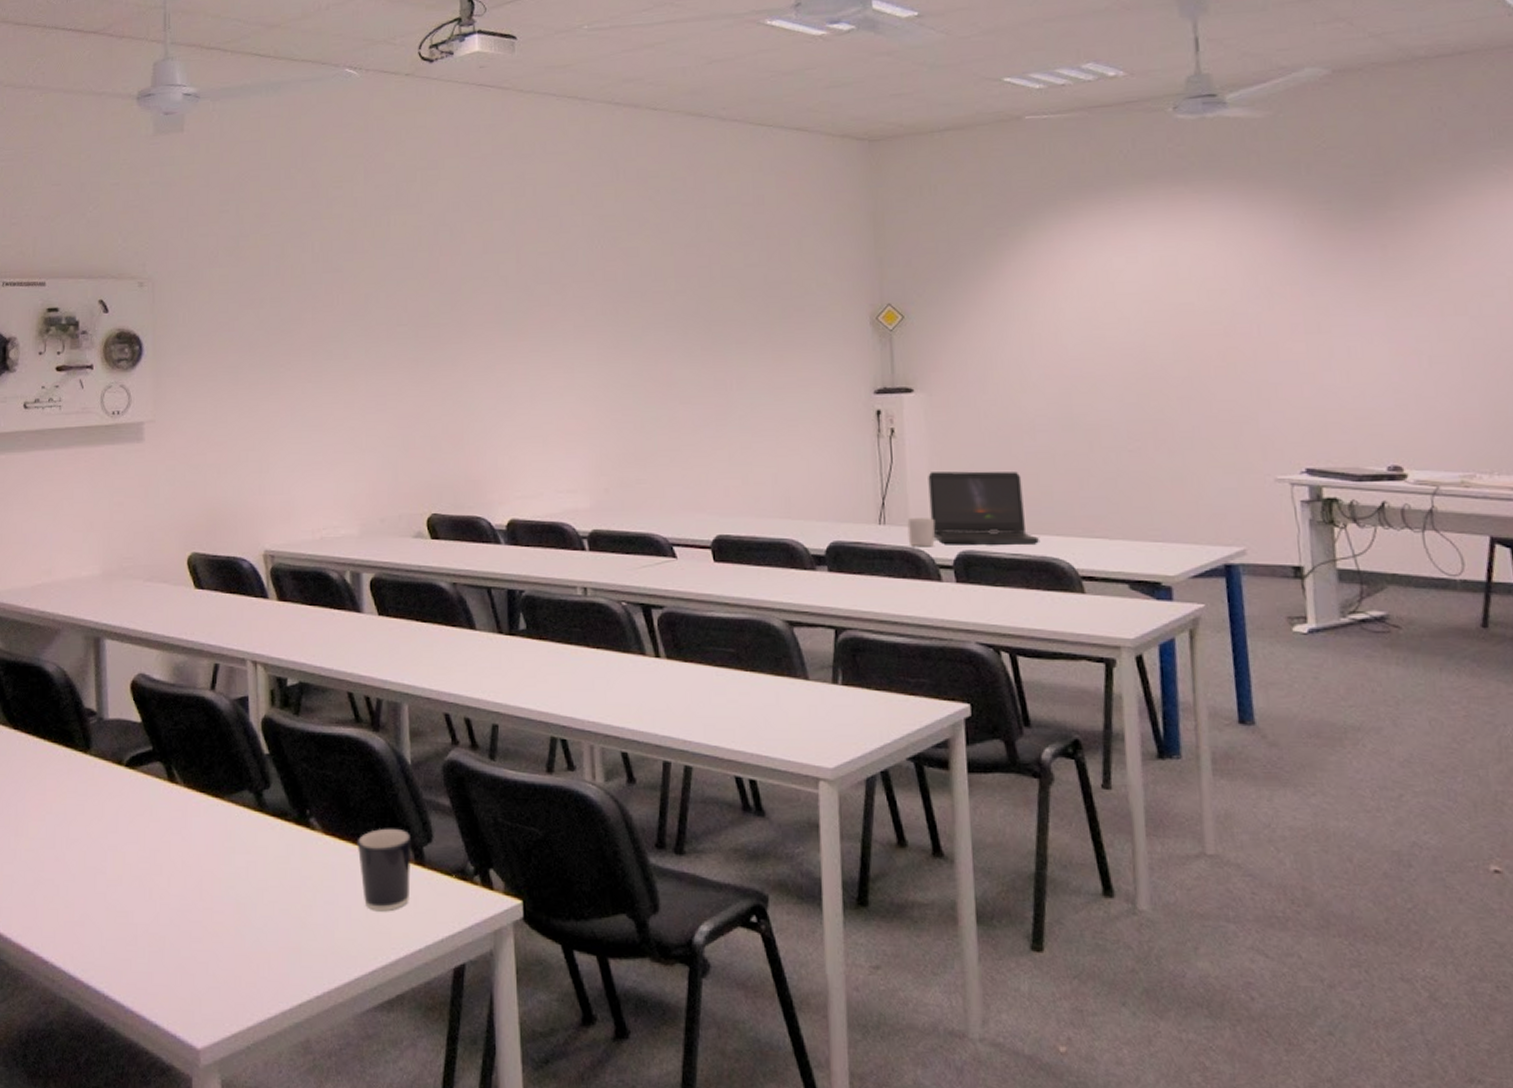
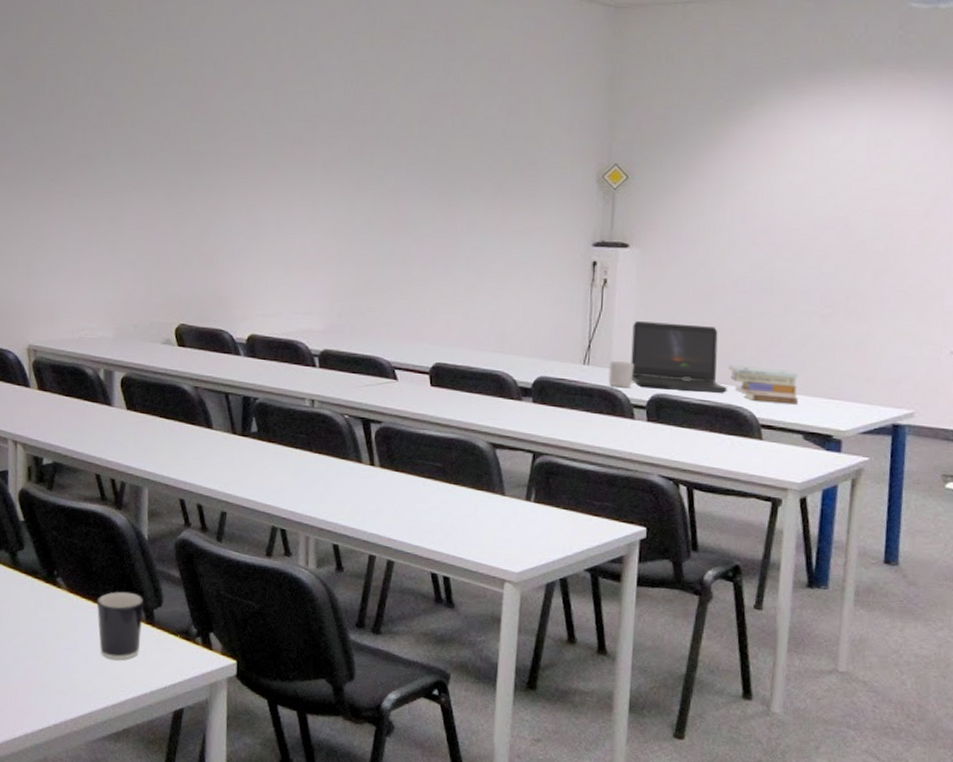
books: none [1037,512,1118,552] -> present [728,365,798,405]

